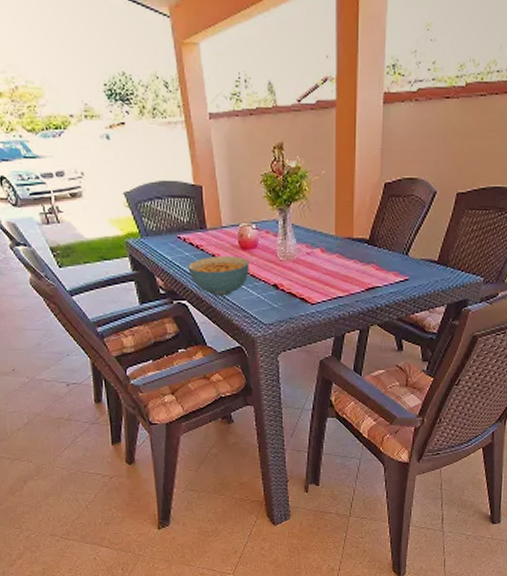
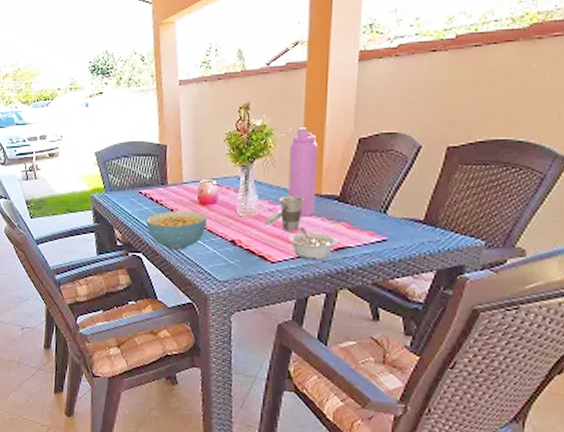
cup: none [305,239,339,274] -> present [266,195,305,232]
water bottle: none [323,171,350,260] -> present [288,127,319,217]
legume: none [326,269,368,301] -> present [289,226,338,261]

